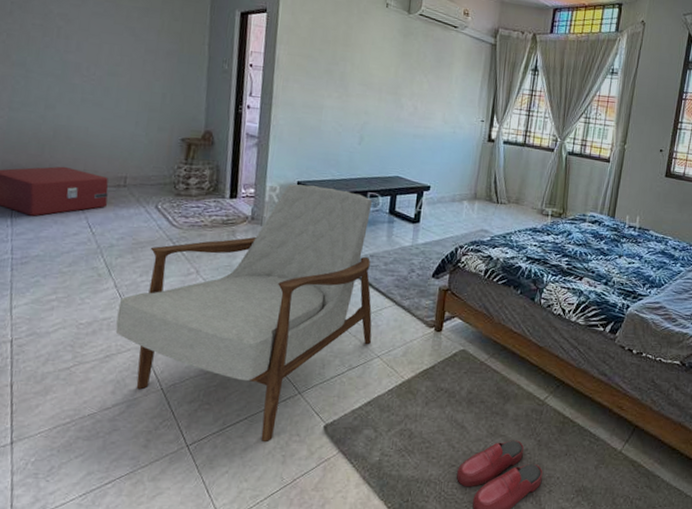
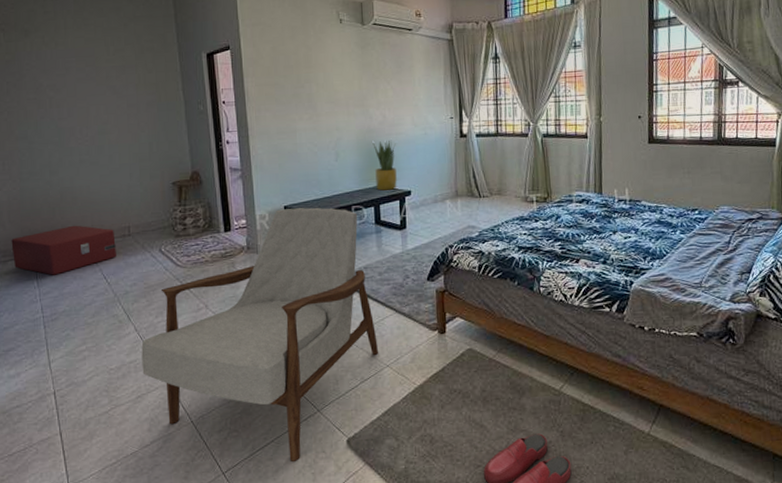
planter: none [396,132,423,183] -> present [372,141,397,191]

